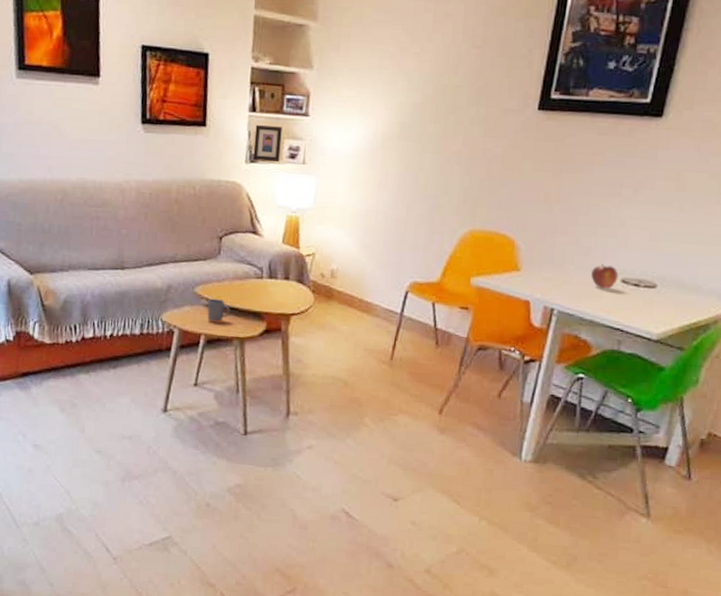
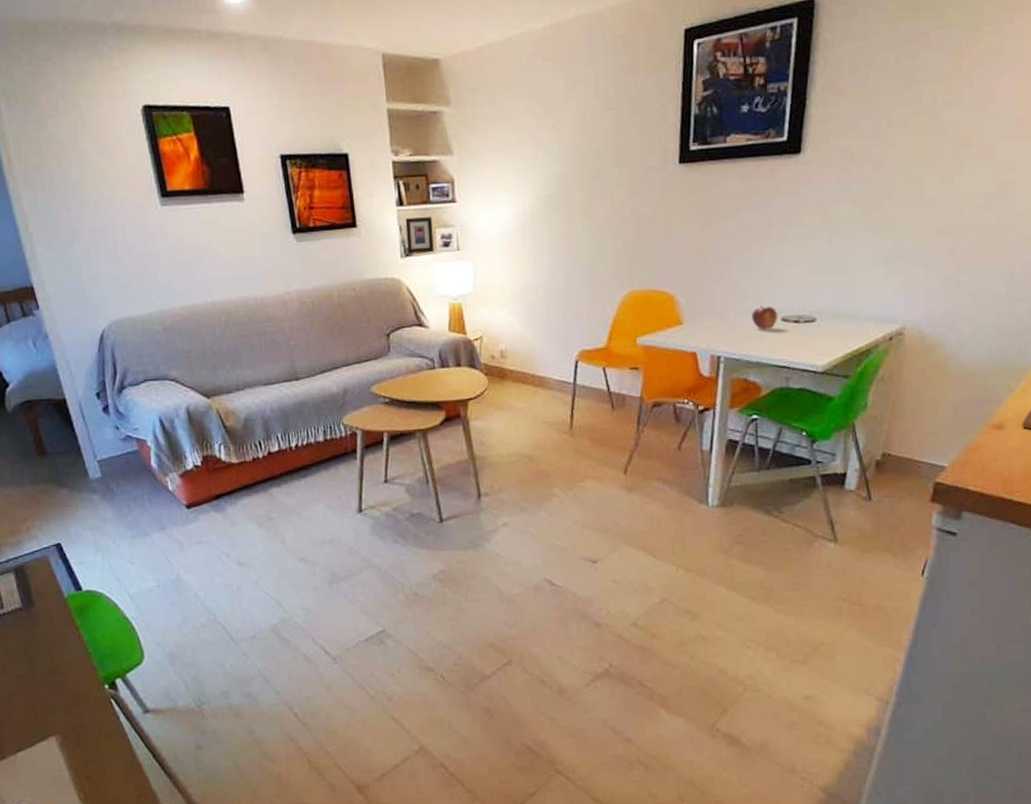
mug: present [207,298,230,322] -> none [385,394,409,418]

